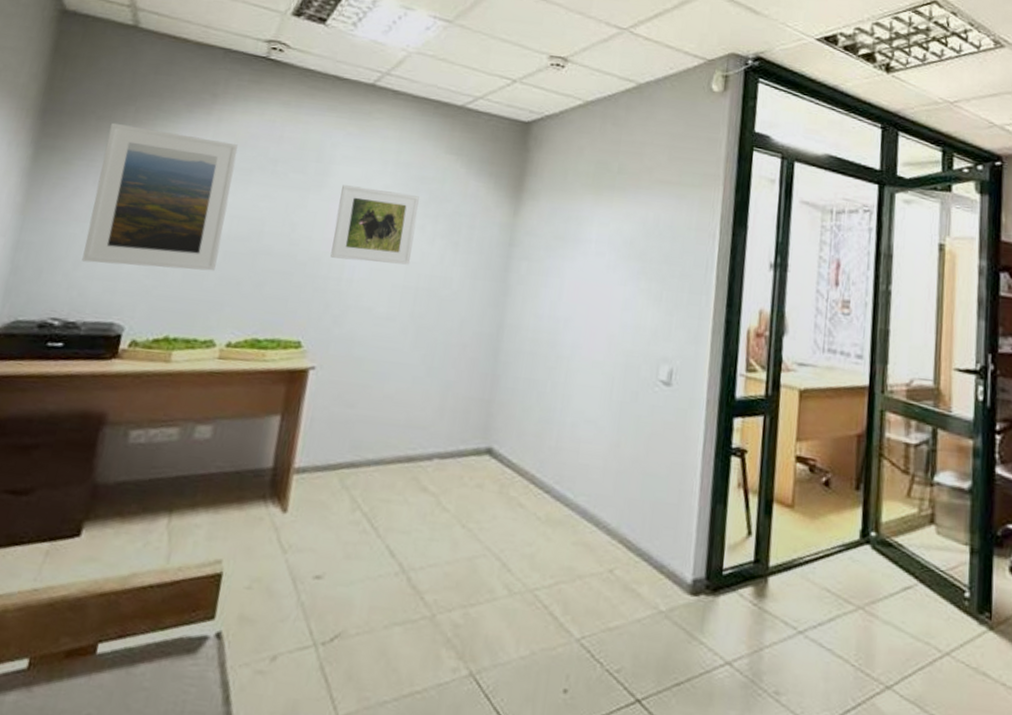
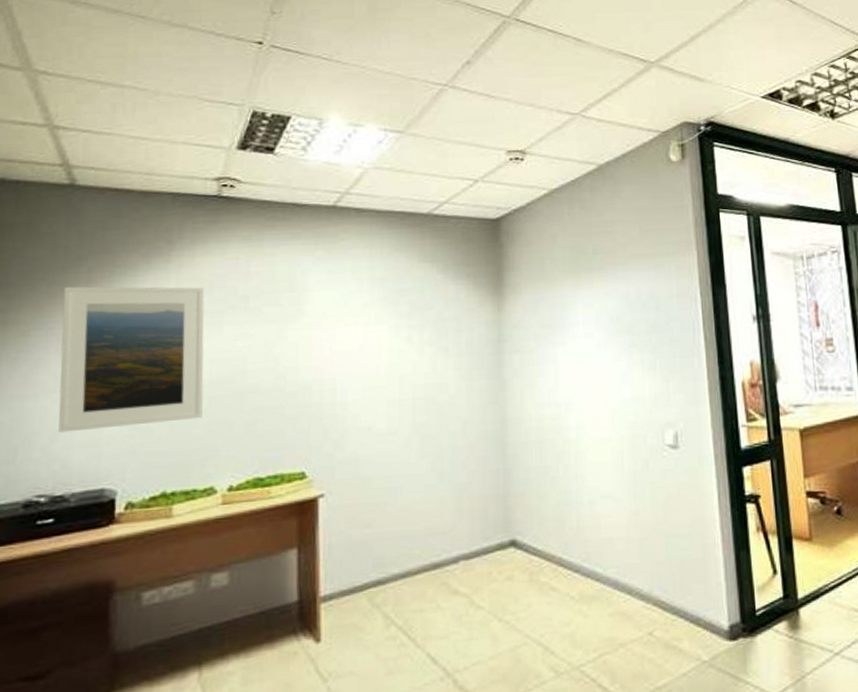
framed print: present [330,185,419,265] -> none [319,308,402,384]

